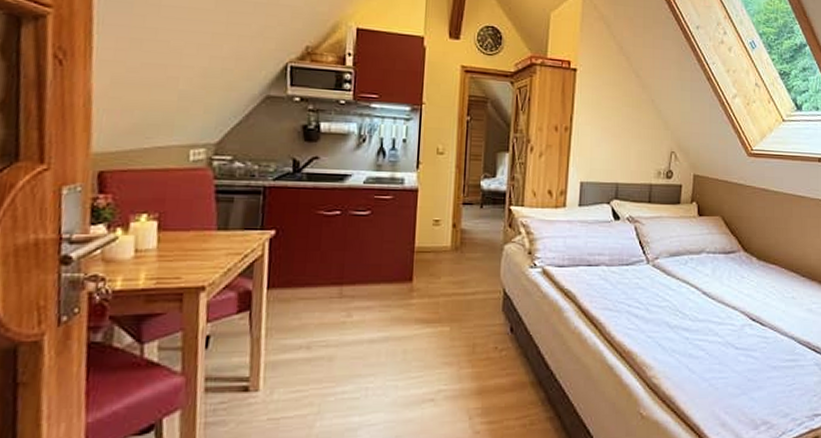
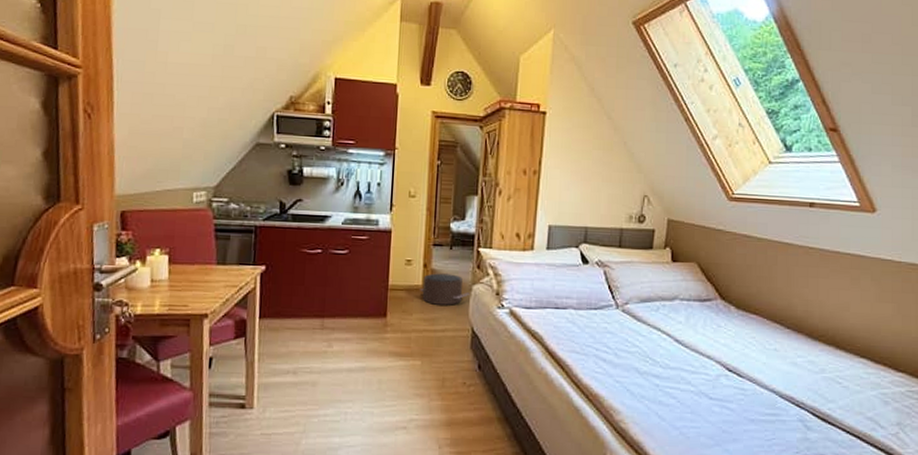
pouf: none [448,233,501,267] -> present [420,273,470,305]

